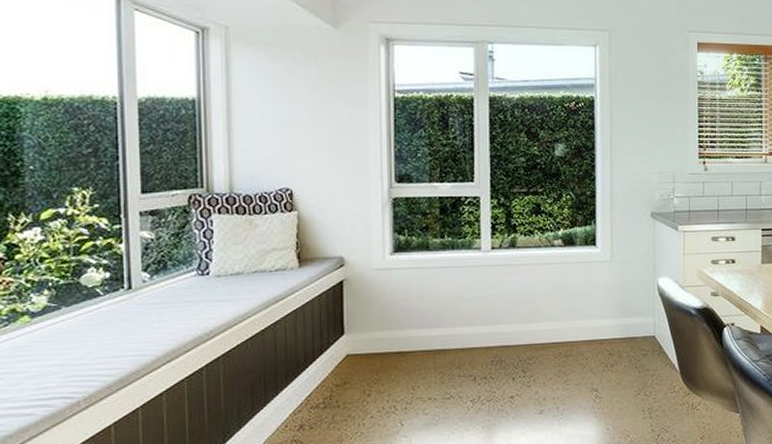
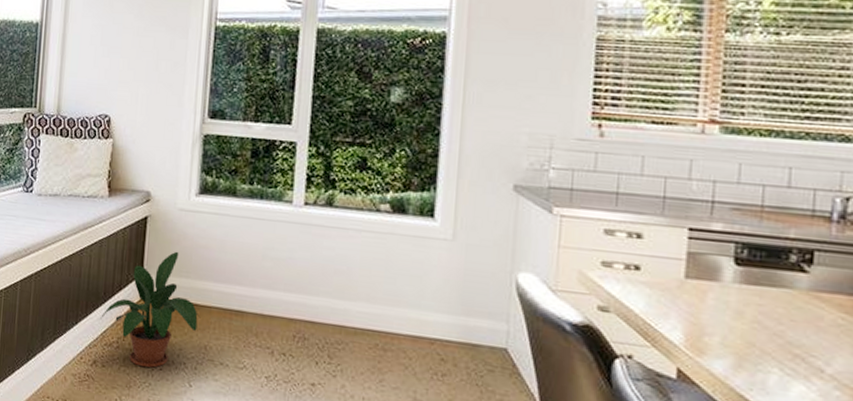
potted plant: none [303,308,405,420] -> present [100,251,200,368]

